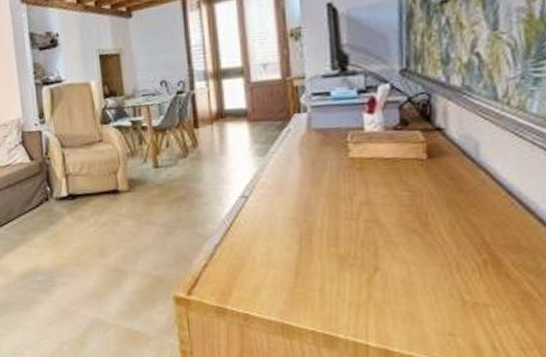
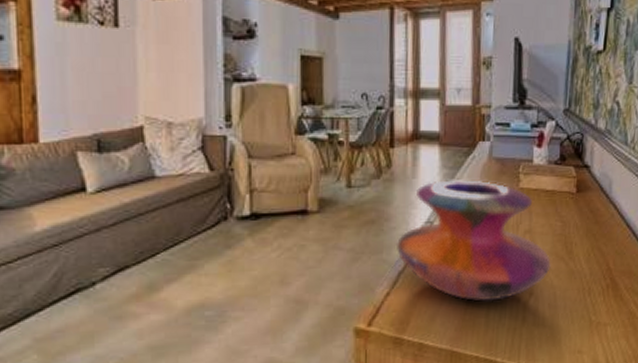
decorative vase: none [209,153,400,275] -> present [395,180,551,302]

